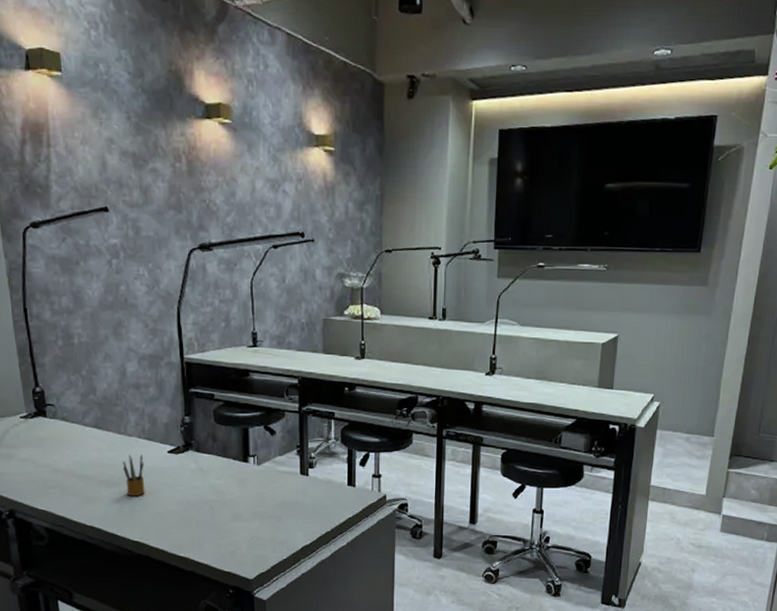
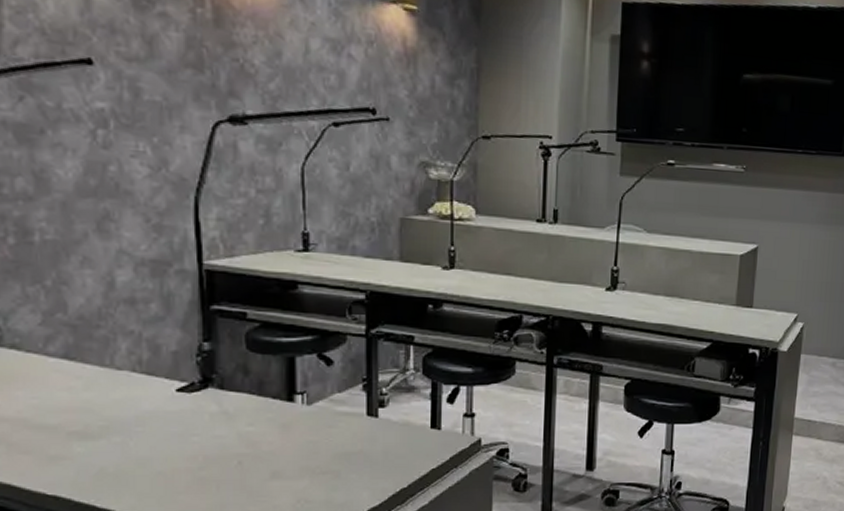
pencil box: present [122,454,145,497] -> none [105,394,141,452]

